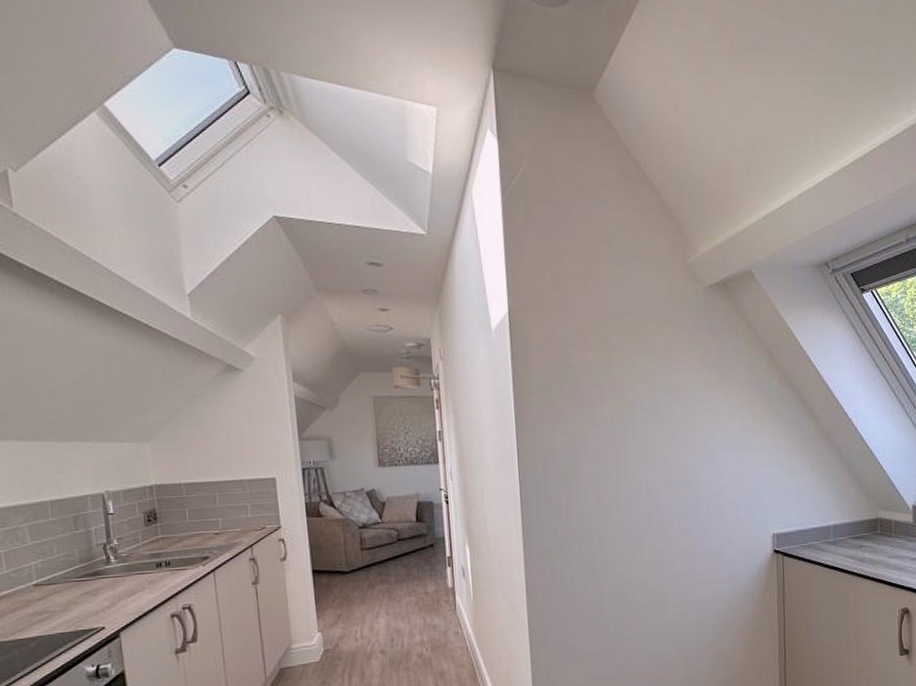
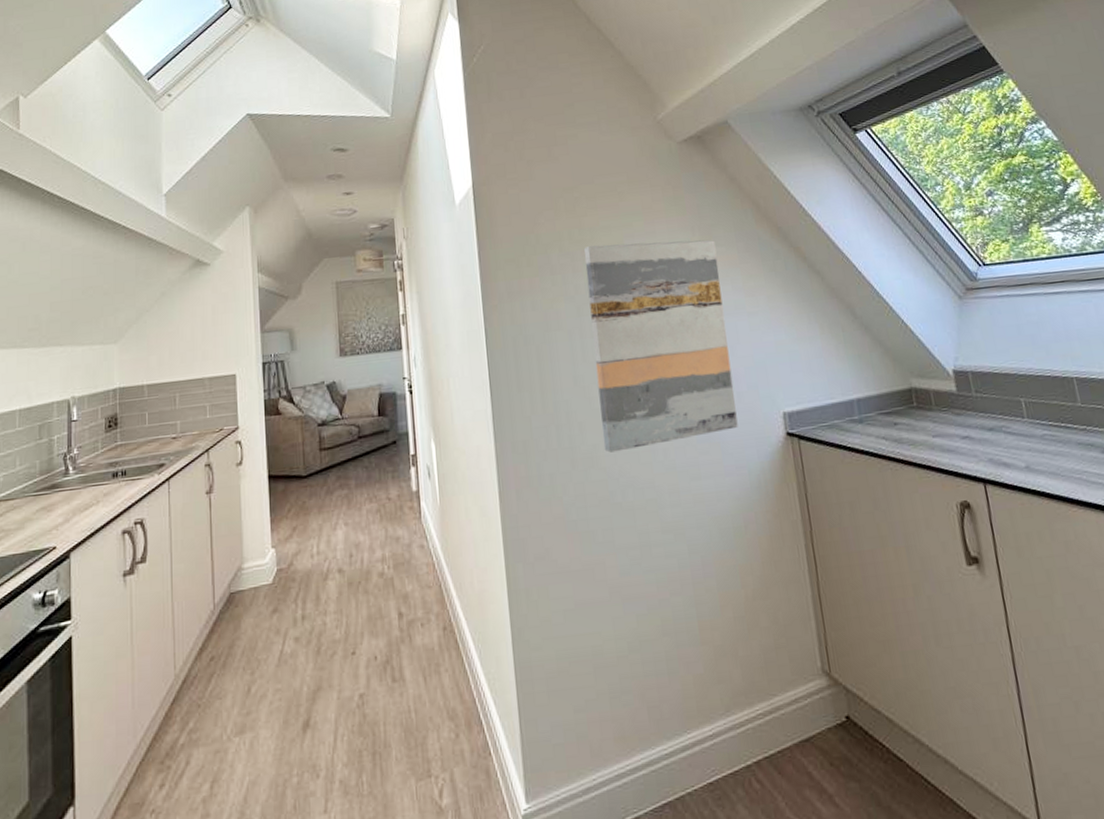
wall art: none [612,379,735,561] -> present [584,239,738,453]

